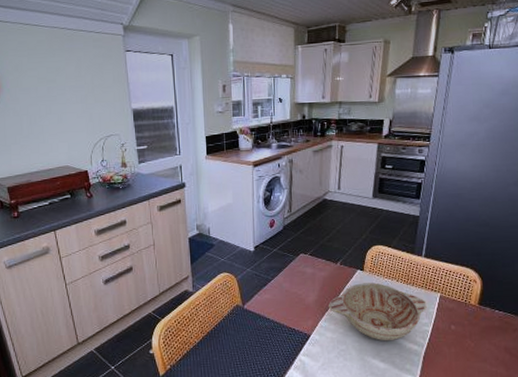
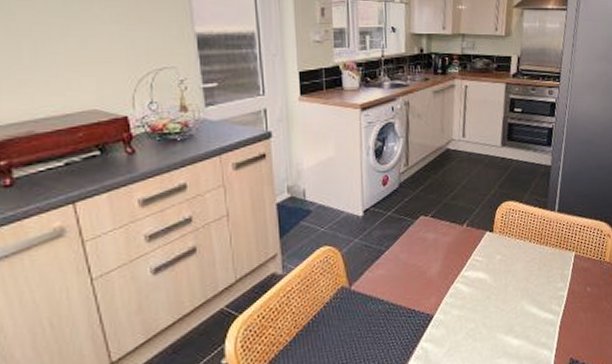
decorative bowl: present [329,282,427,340] -> none [454,245,562,313]

